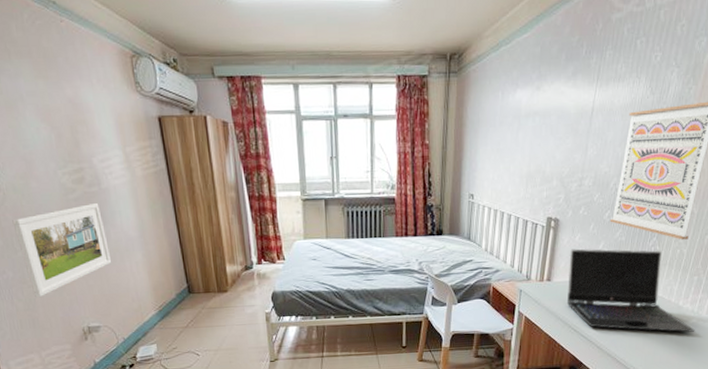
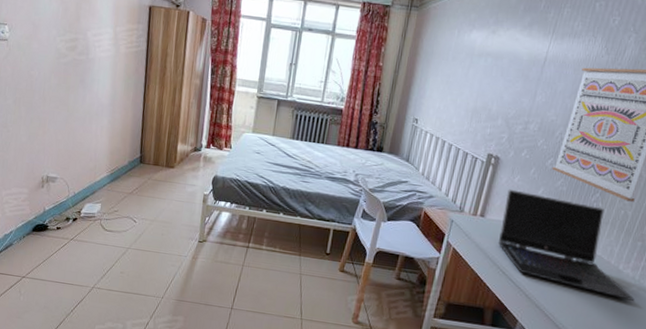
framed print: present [12,203,112,298] -> none [9,69,83,143]

